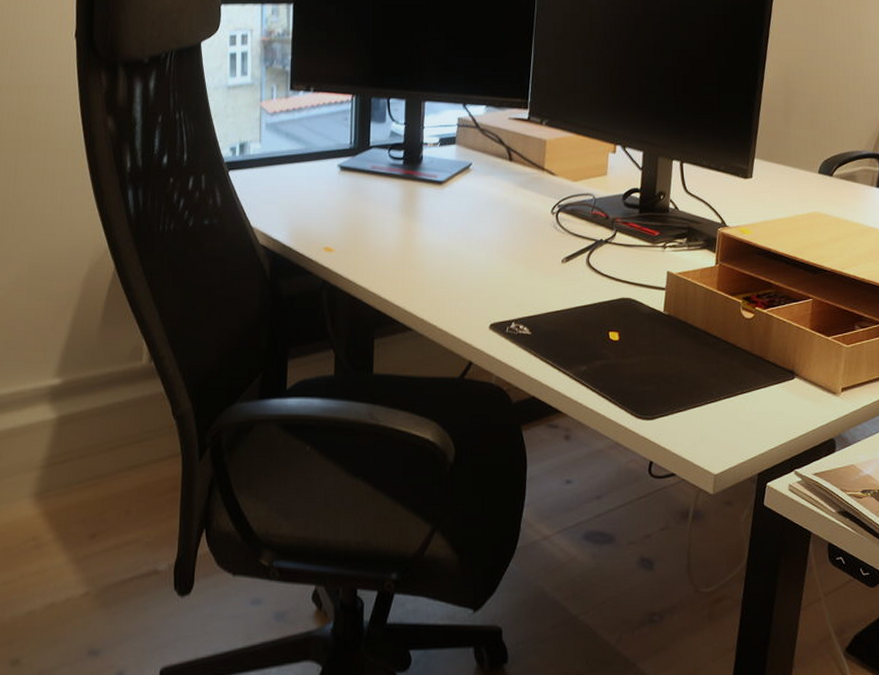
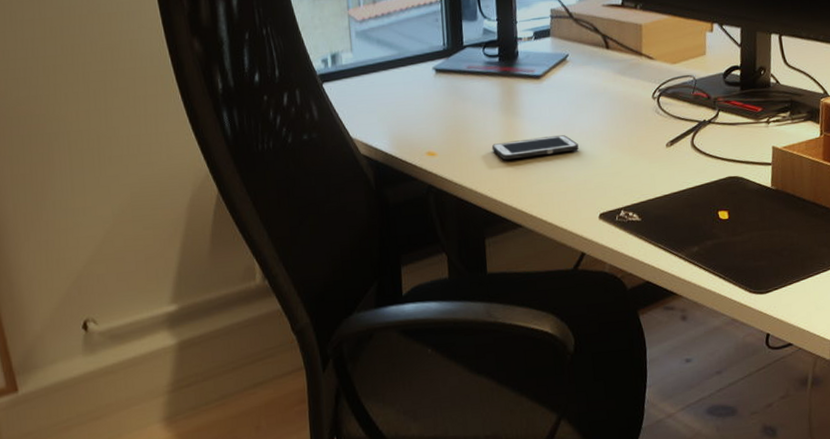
cell phone: none [388,242,474,263] -> present [491,135,579,161]

